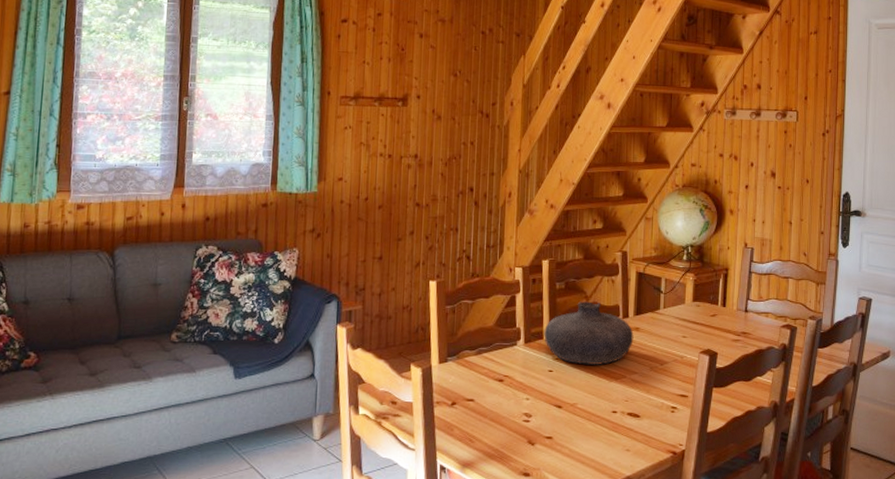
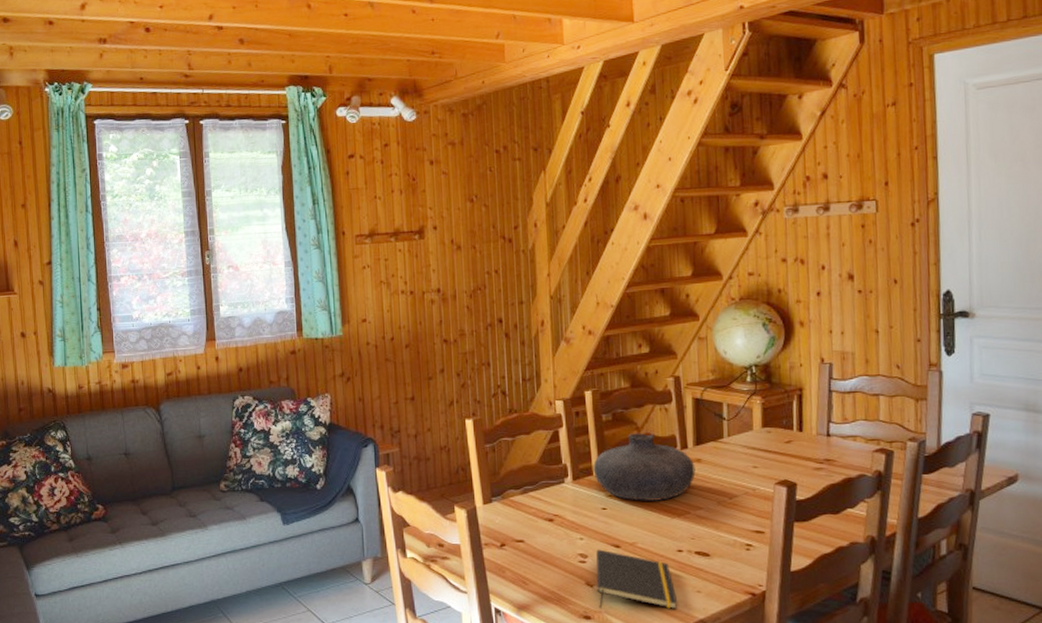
notepad: none [537,409,609,467] -> present [596,549,678,610]

